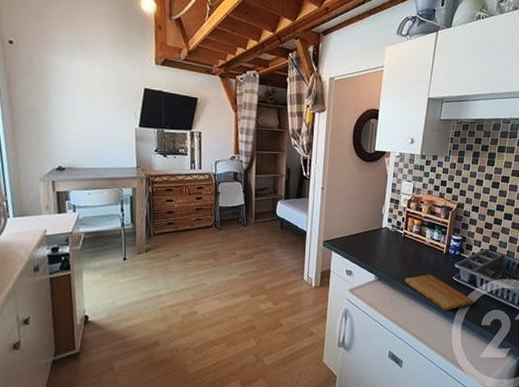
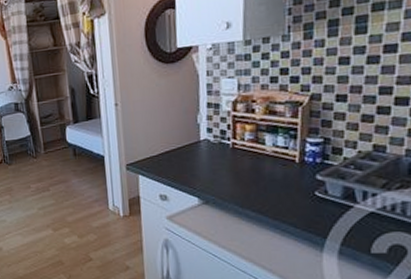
cutting board: present [404,274,474,311] -> none [241,191,355,236]

